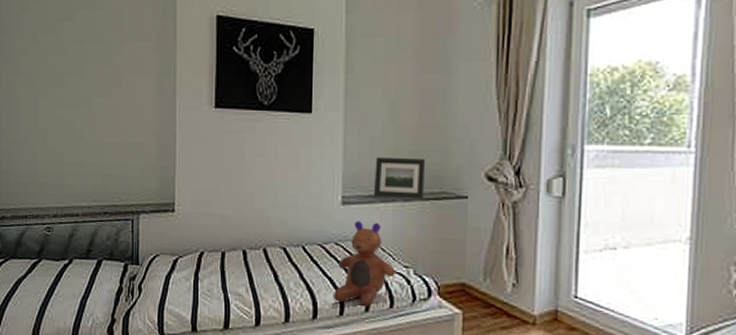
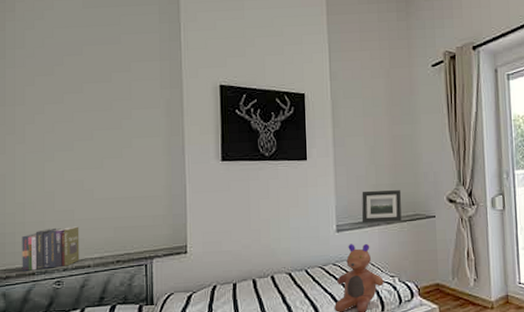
books: none [16,169,69,214] -> present [22,226,80,271]

